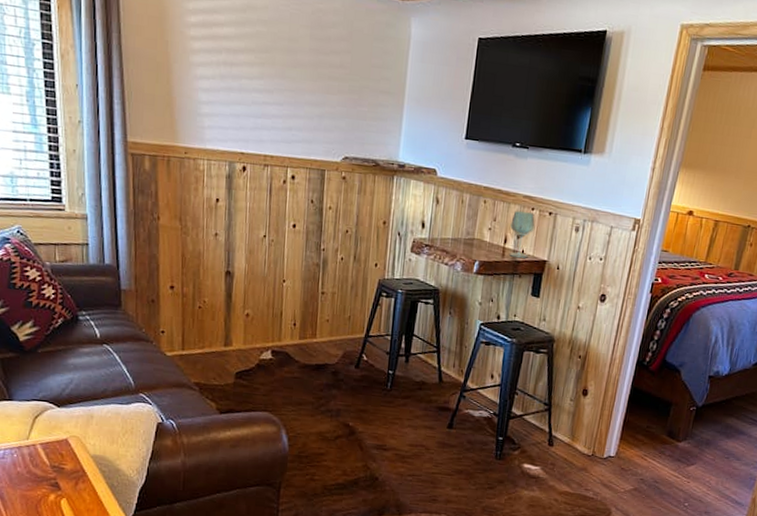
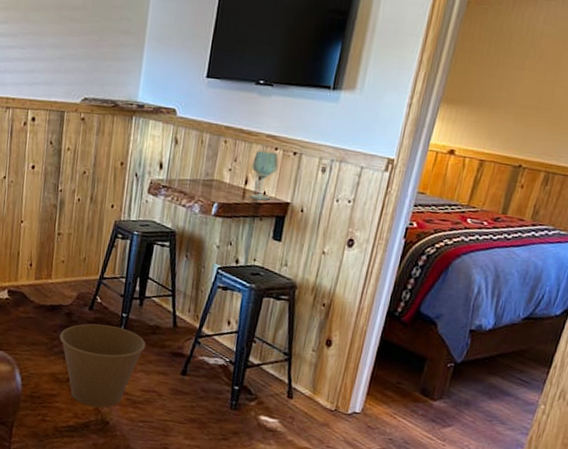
basket: none [326,381,413,464] -> present [59,323,146,408]

